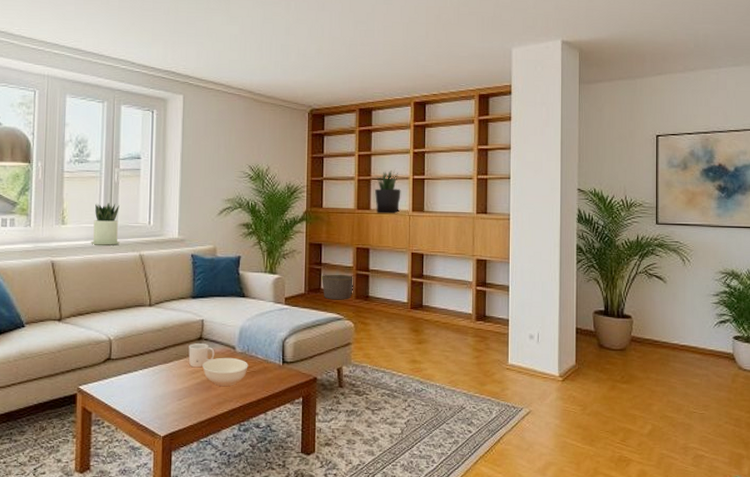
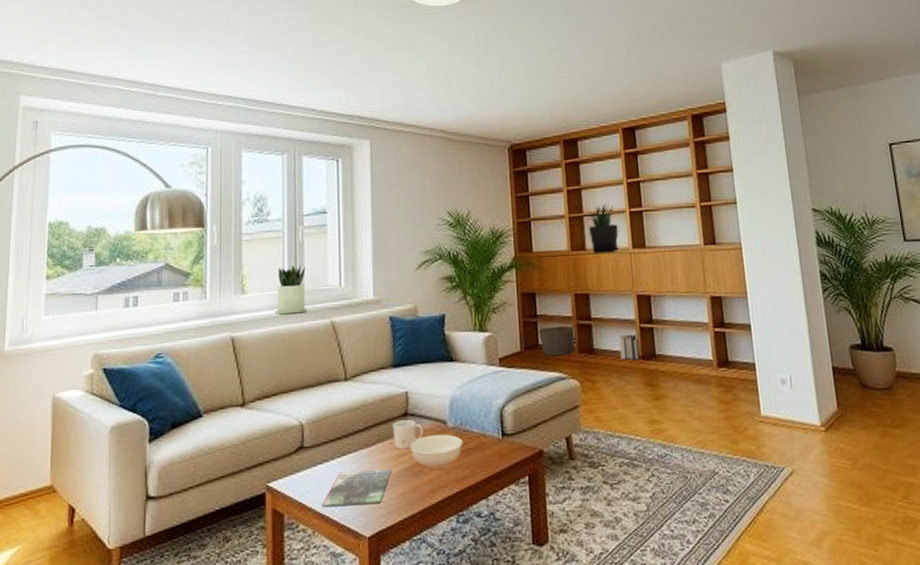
magazine: none [124,382,185,409] -> present [322,469,392,507]
books: none [391,286,413,309] -> present [619,334,645,361]

